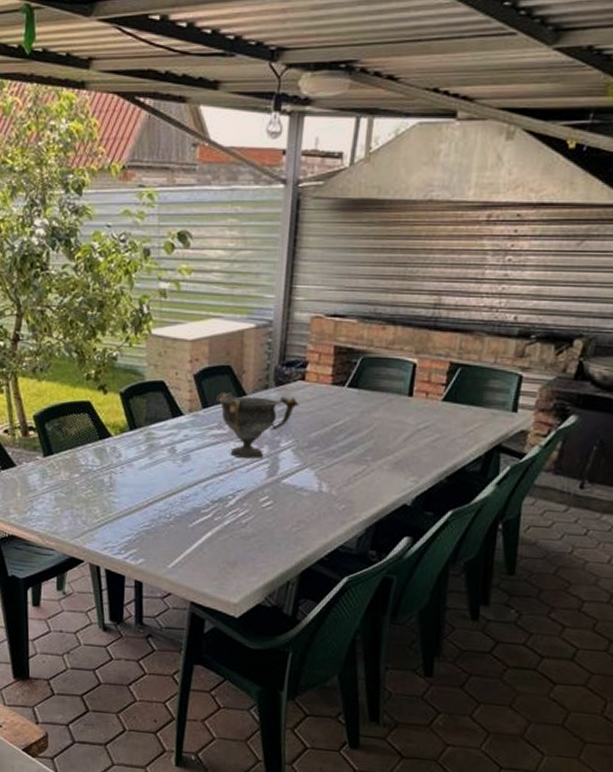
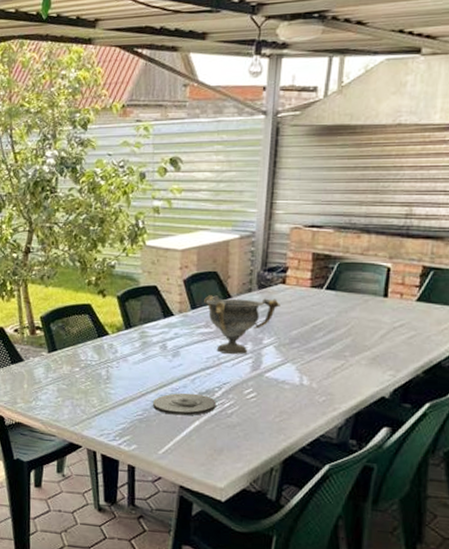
plate: none [160,501,230,527] -> present [152,393,217,416]

